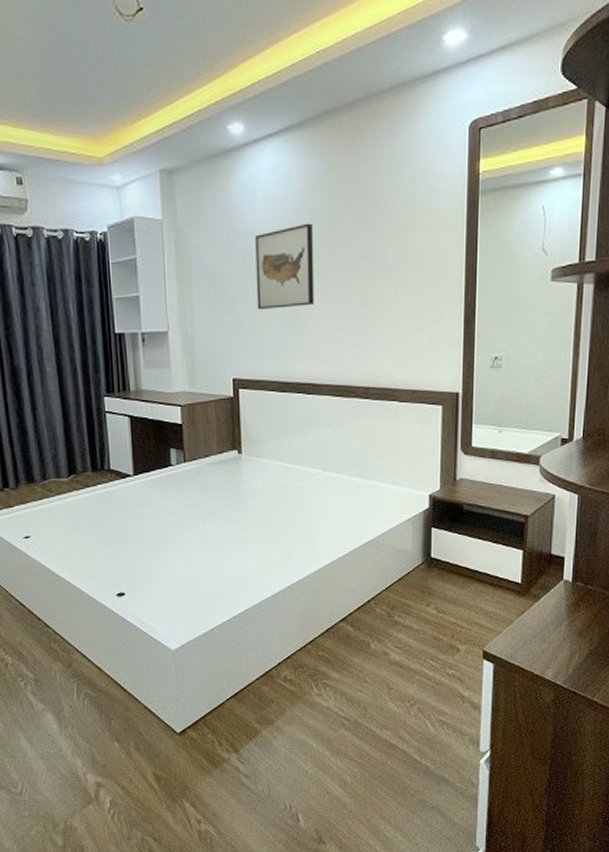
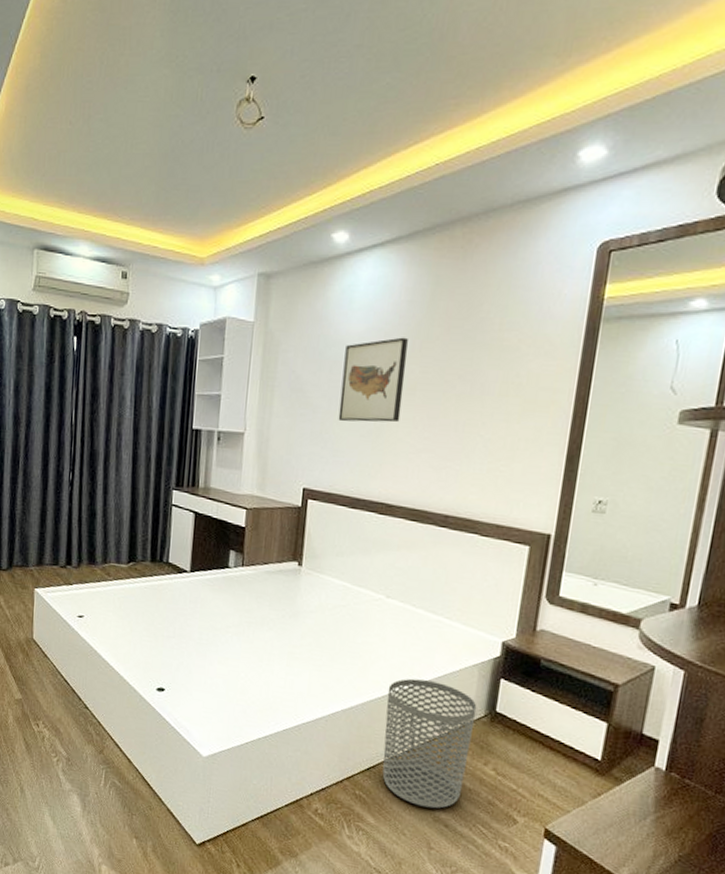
waste bin: none [335,541,415,654] -> present [382,678,477,809]

